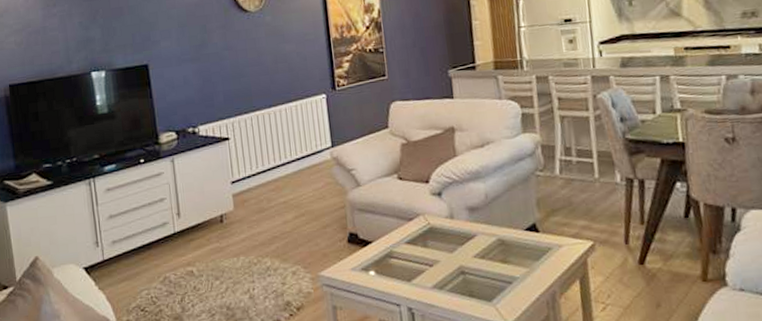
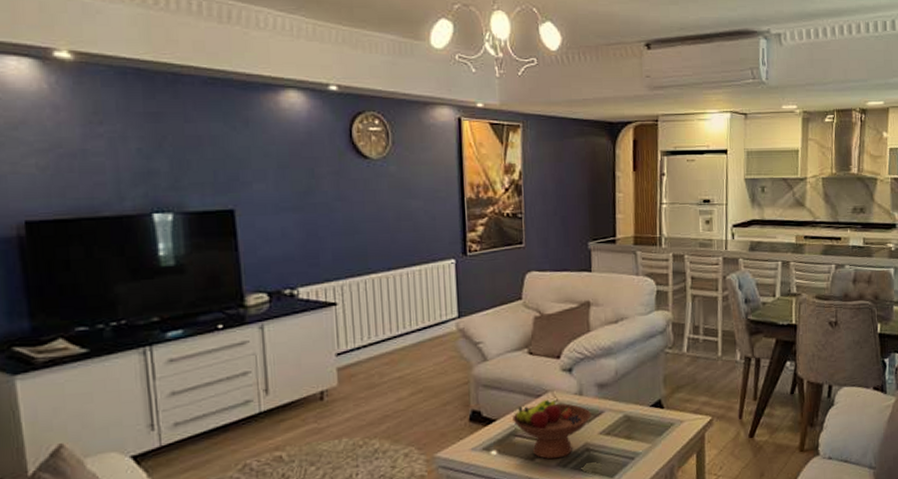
fruit bowl: none [387,222,464,281] -> present [513,399,591,460]

